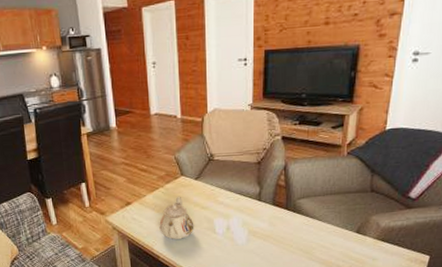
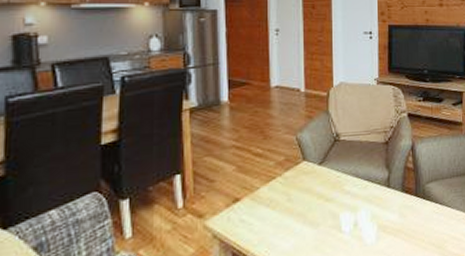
teapot: present [159,196,194,239] -> none [274,186,317,245]

